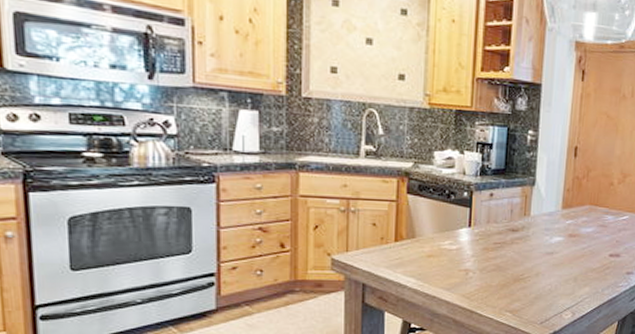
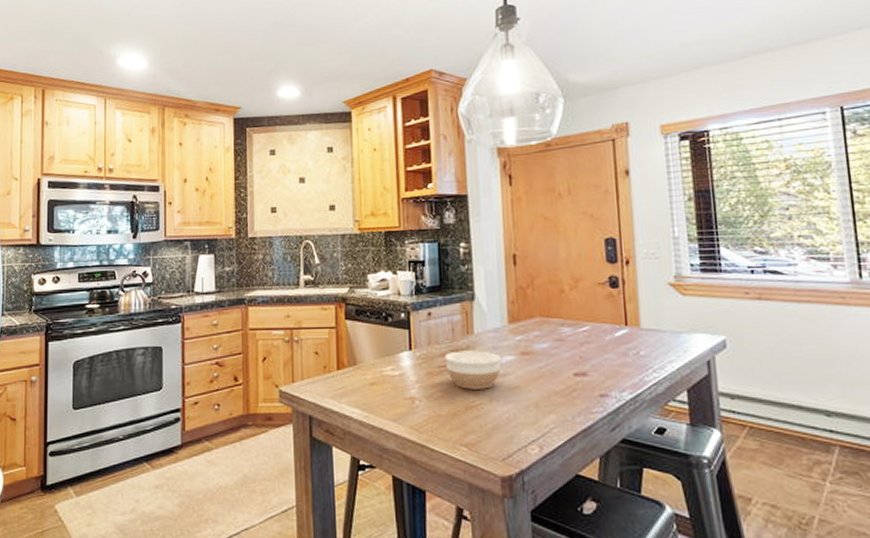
bowl: none [501,230,551,265] -> present [444,350,501,389]

